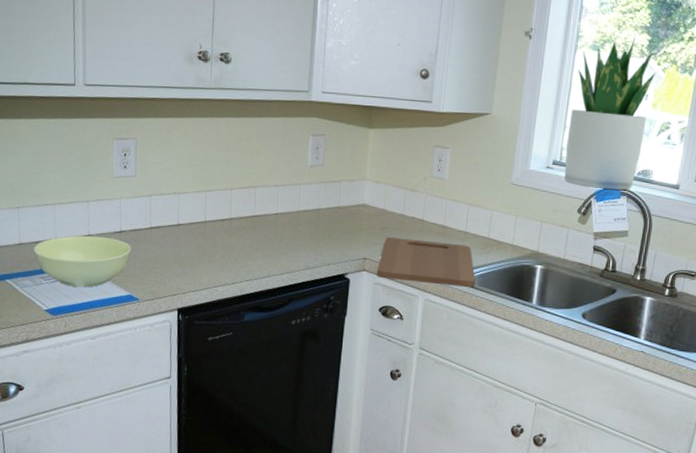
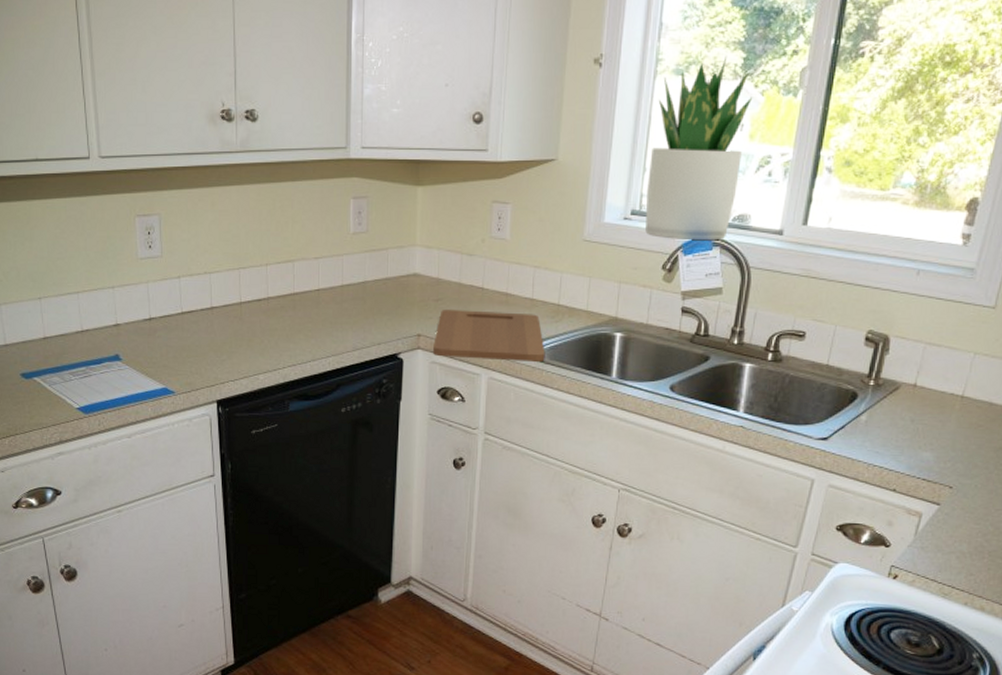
bowl: present [33,235,131,288] -> none [59,325,163,382]

